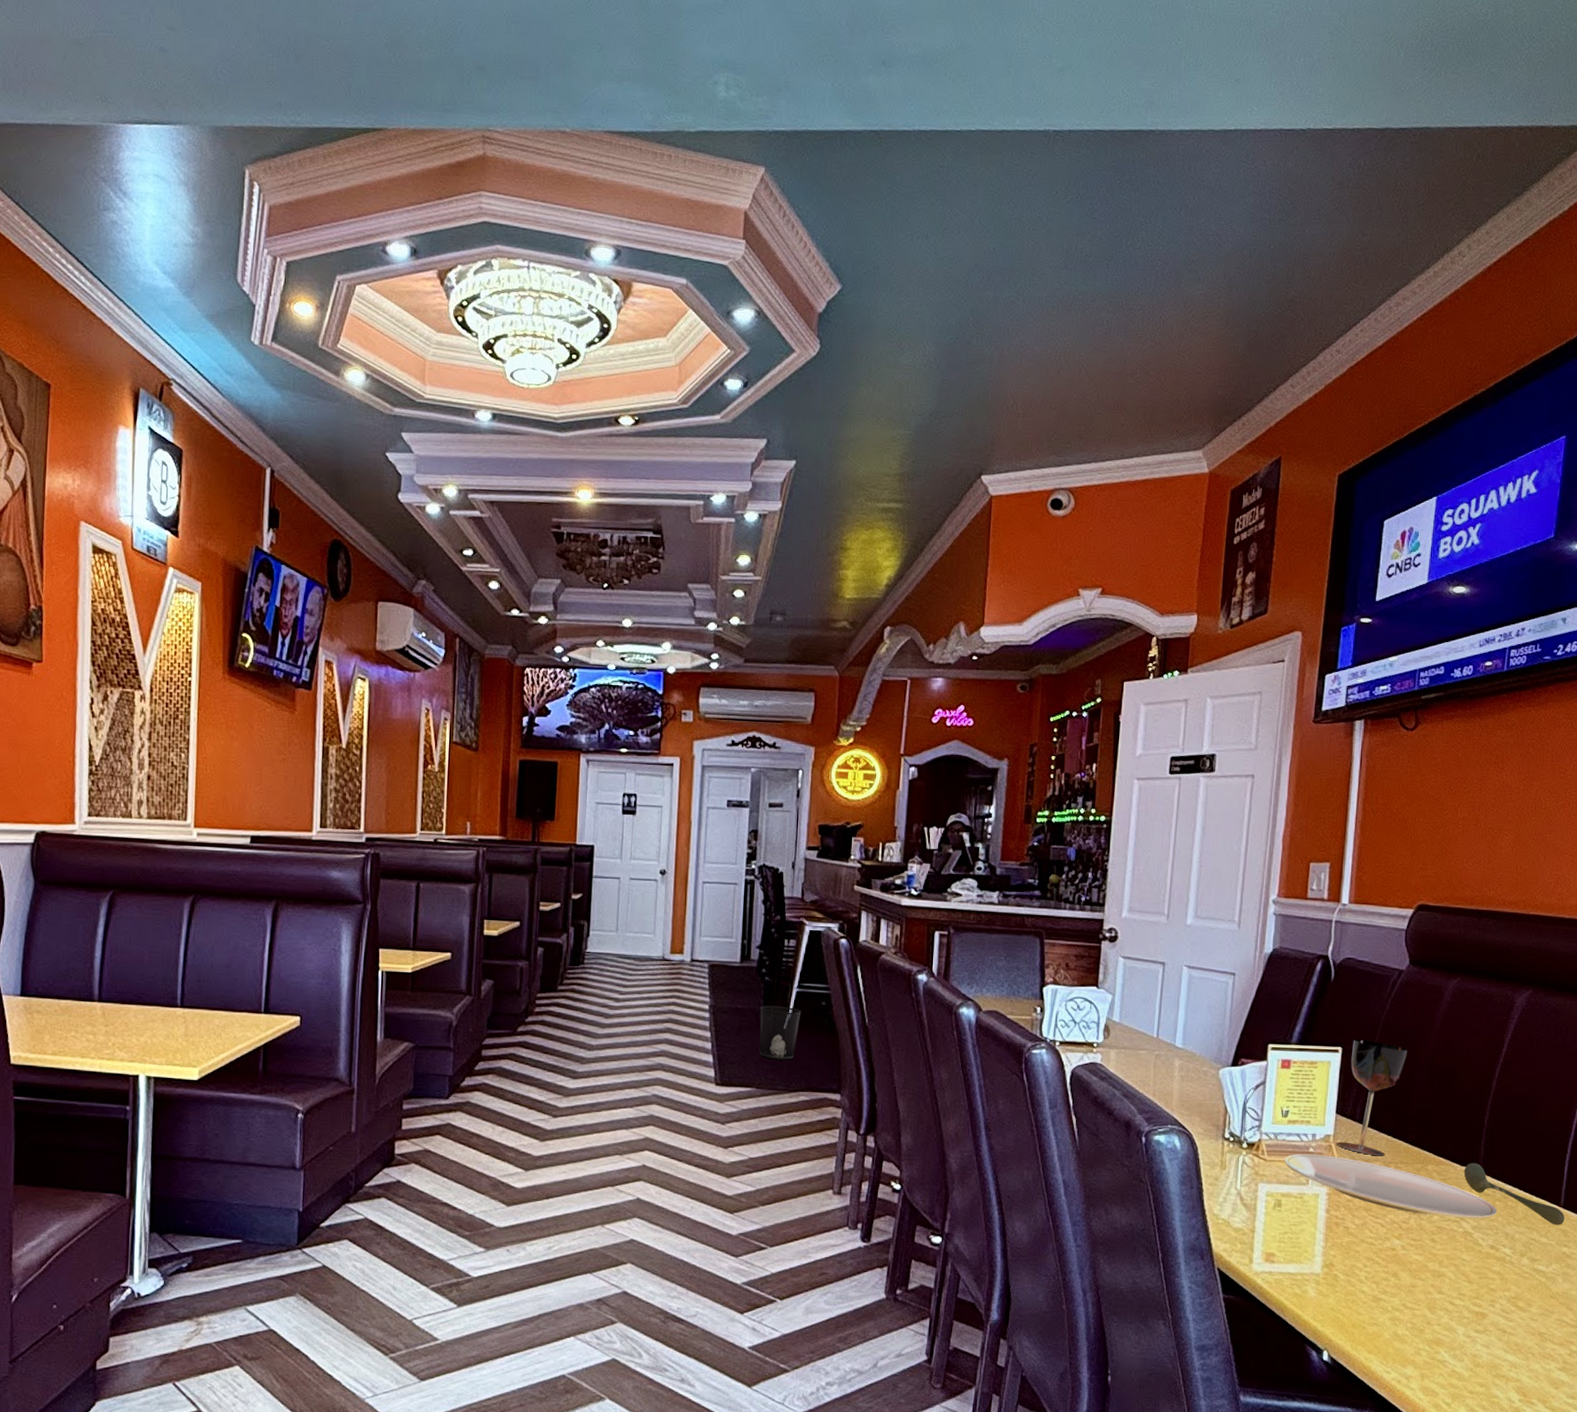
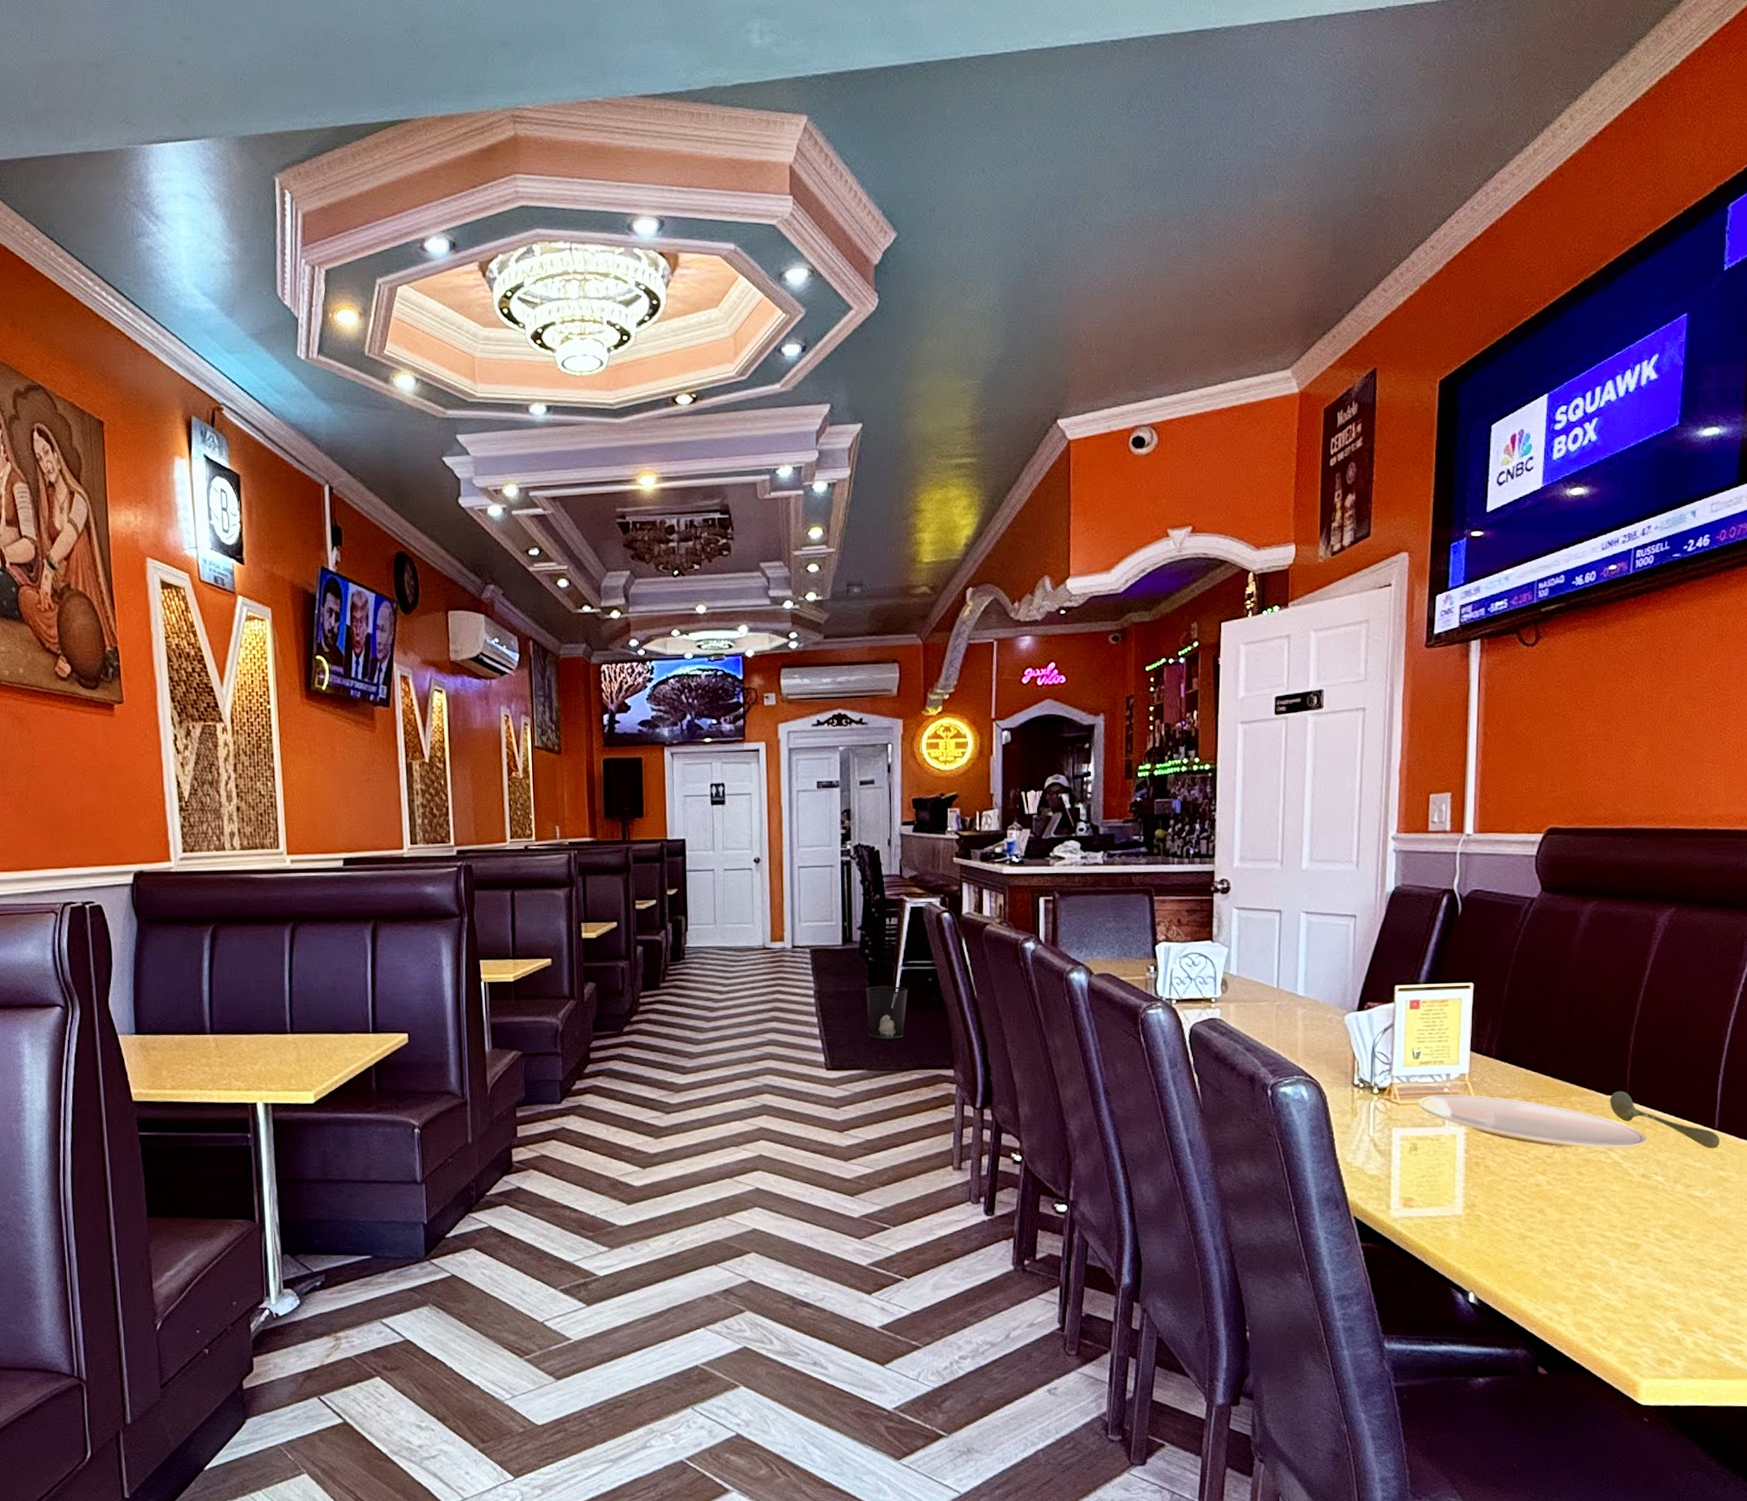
wineglass: present [1336,1039,1409,1156] -> none [1472,972,1545,1092]

